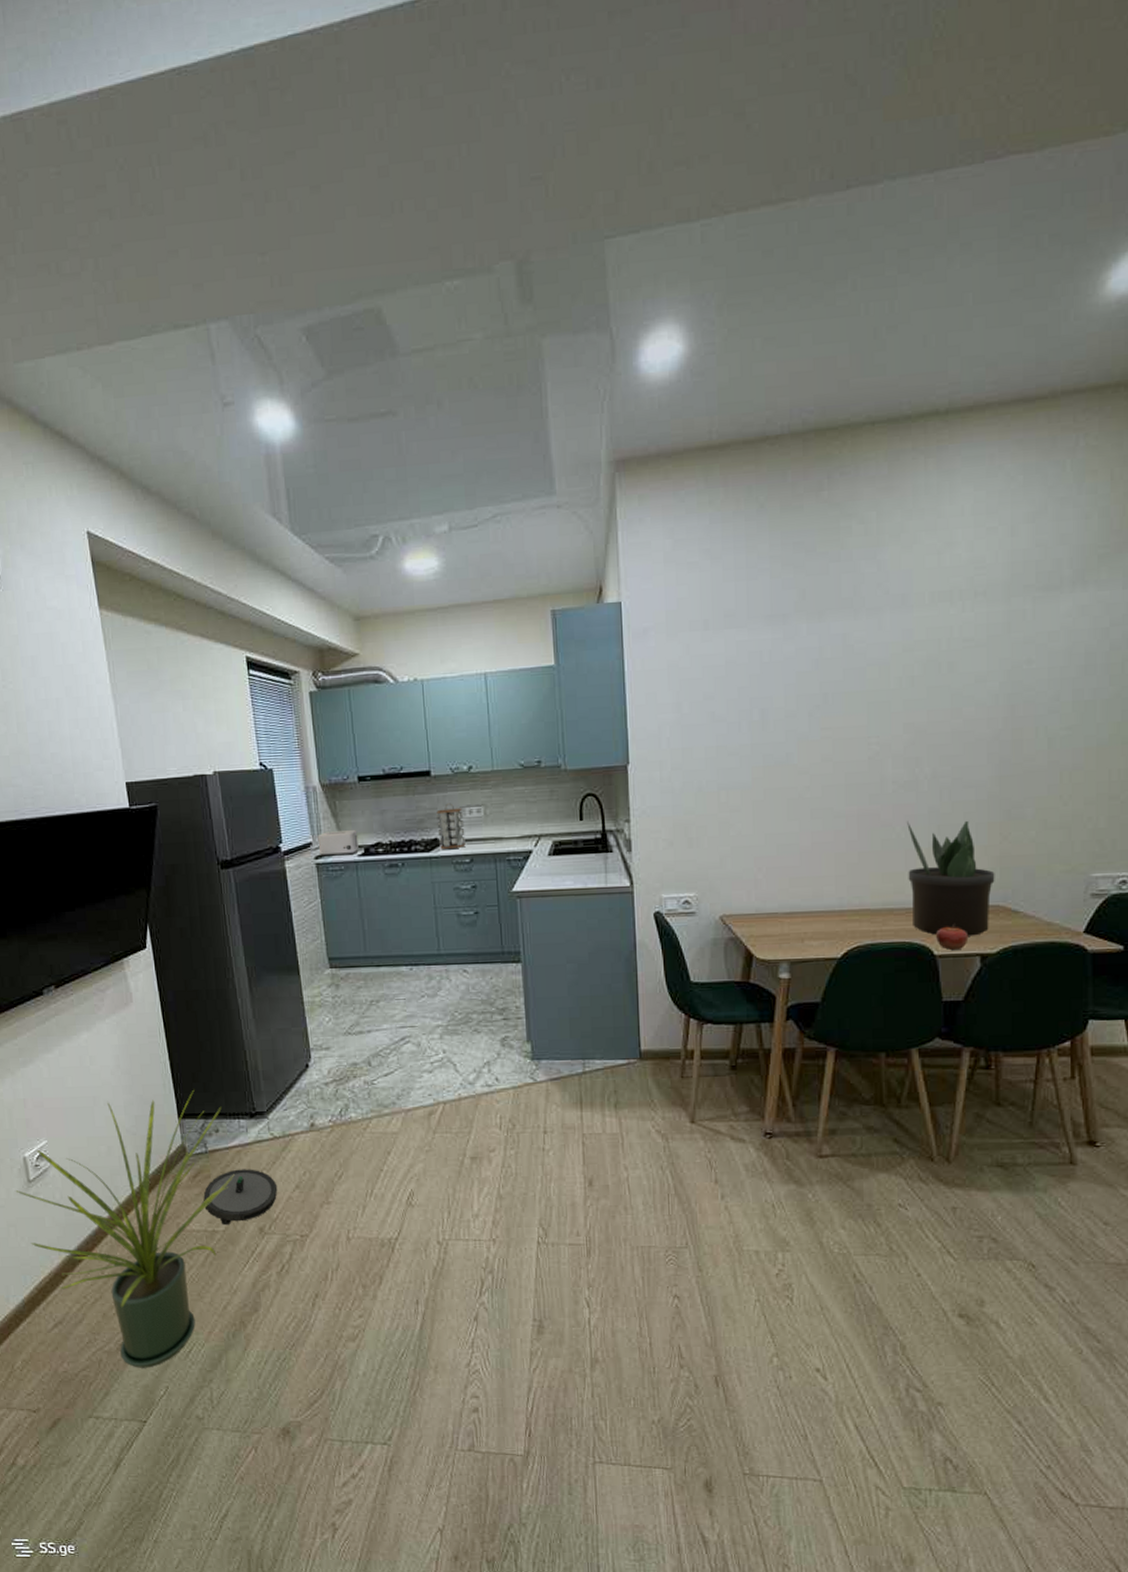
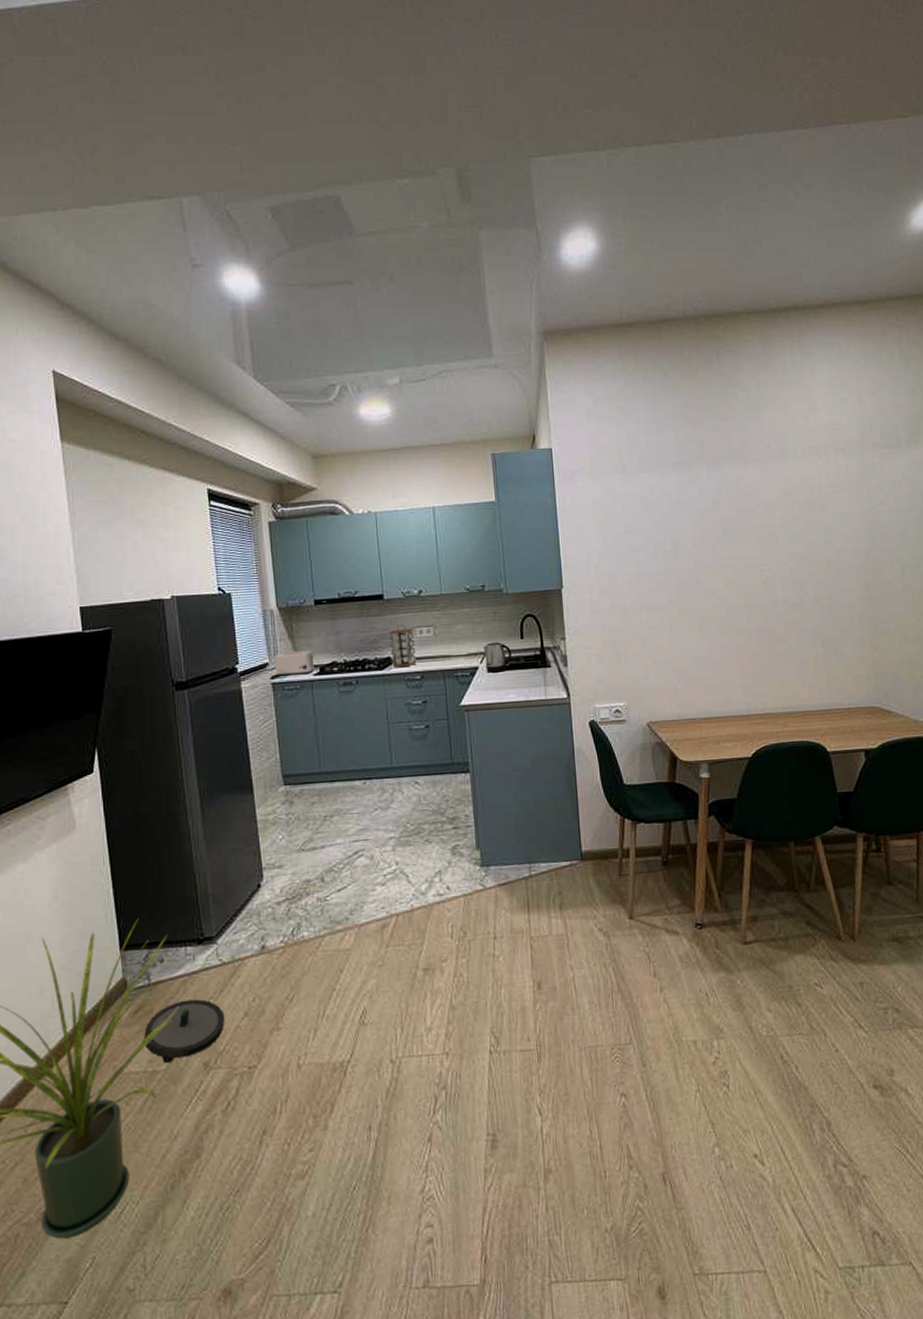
kettle: none [538,824,569,857] -> present [483,642,512,673]
planter: present [907,820,995,936] -> none [797,634,871,734]
fruit: present [936,924,969,950] -> none [828,724,854,747]

